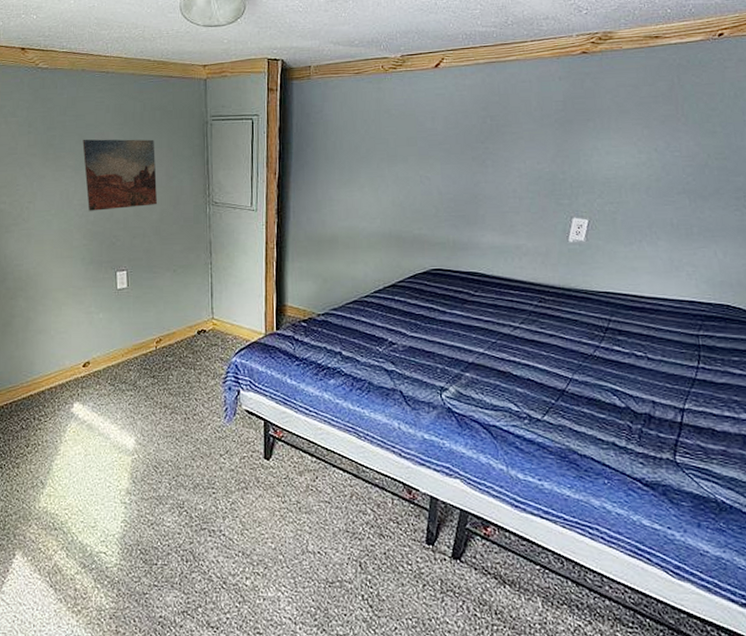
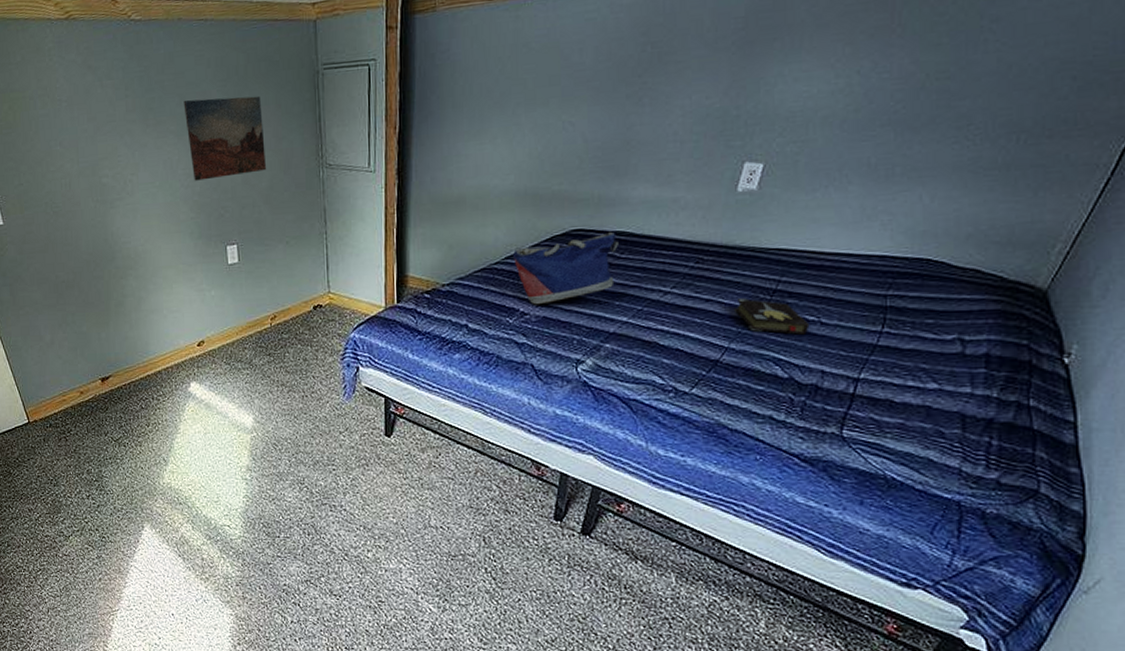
tote bag: none [381,272,472,336] -> present [513,231,618,305]
hardback book: none [573,334,639,368] -> present [733,298,810,335]

